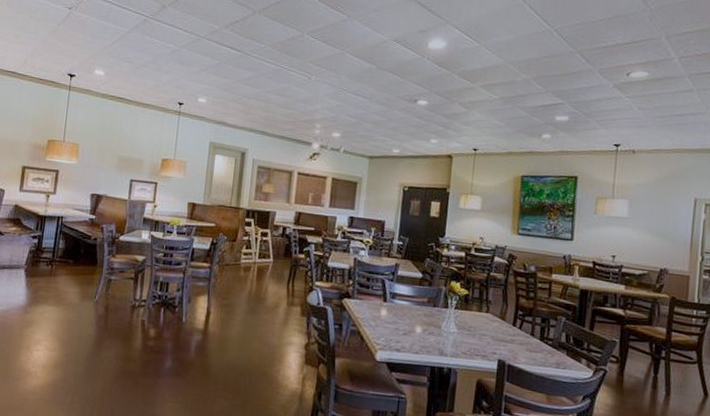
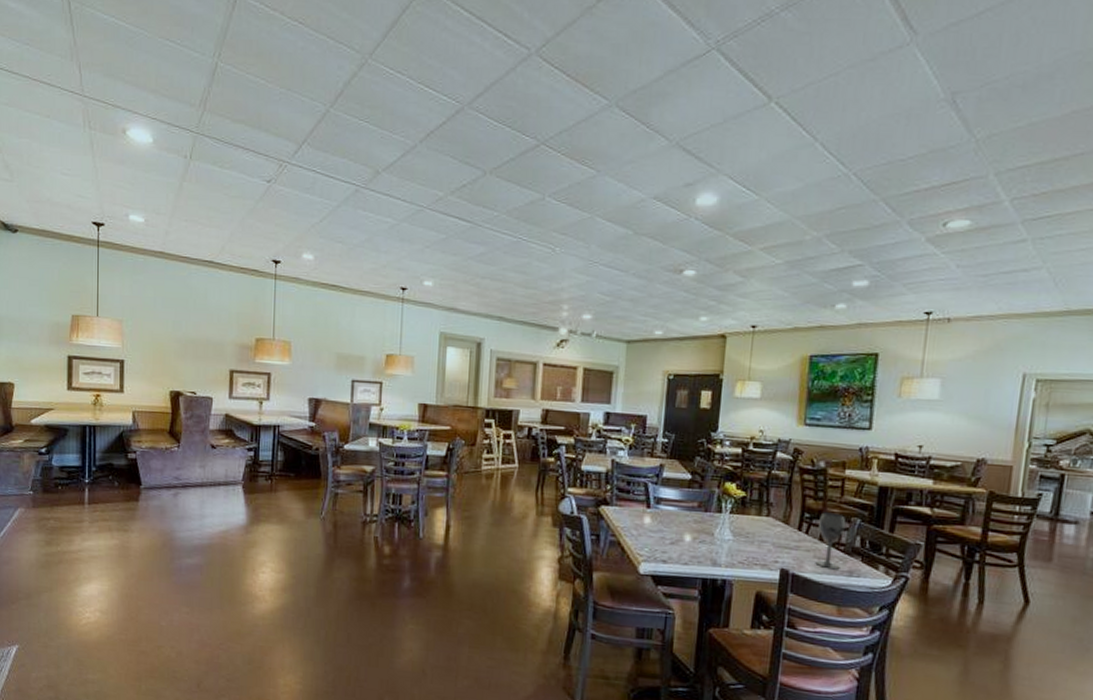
wine glass: none [528,310,553,362] -> present [815,512,846,570]

